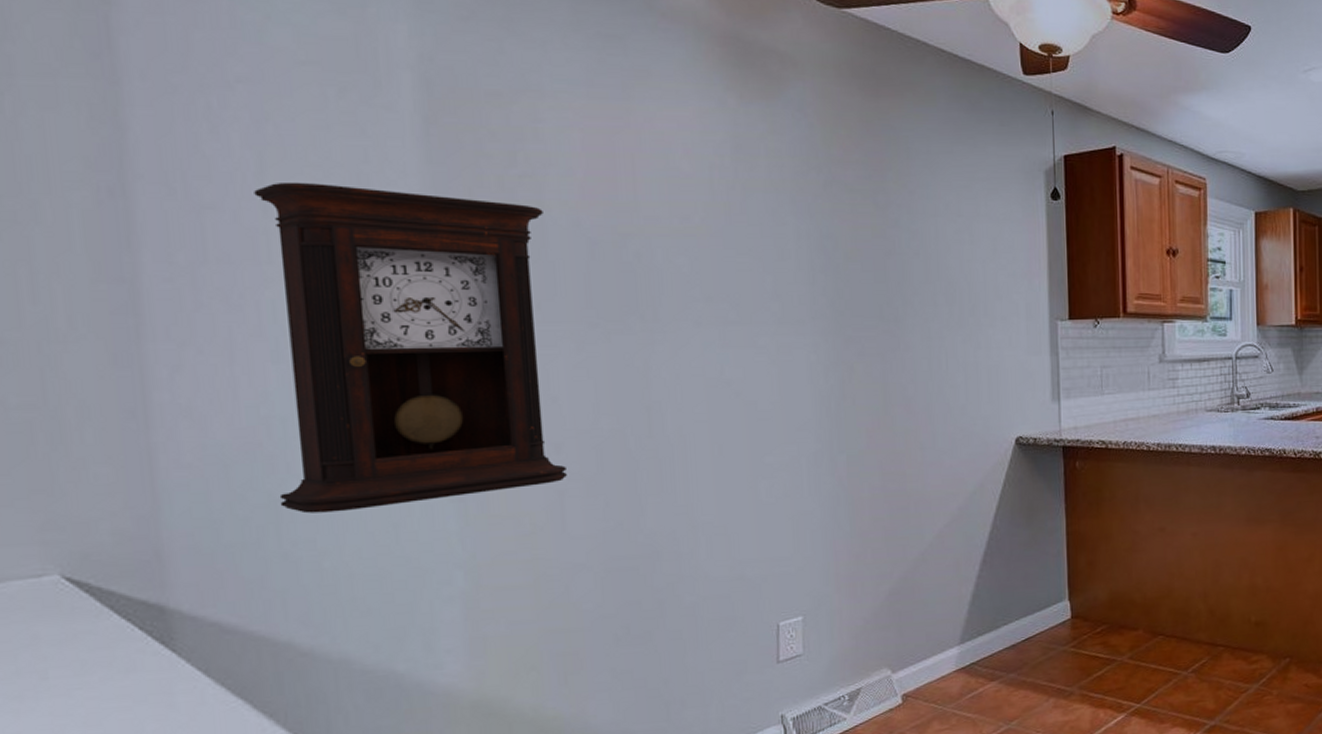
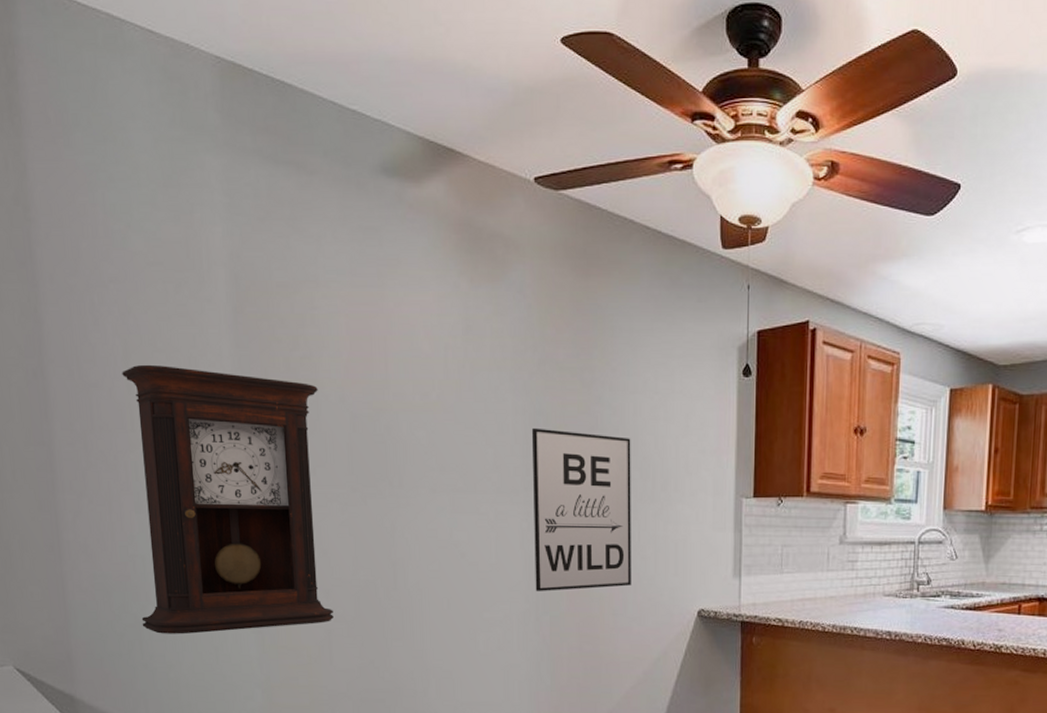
wall art: none [817,253,940,429] -> present [531,427,631,591]

